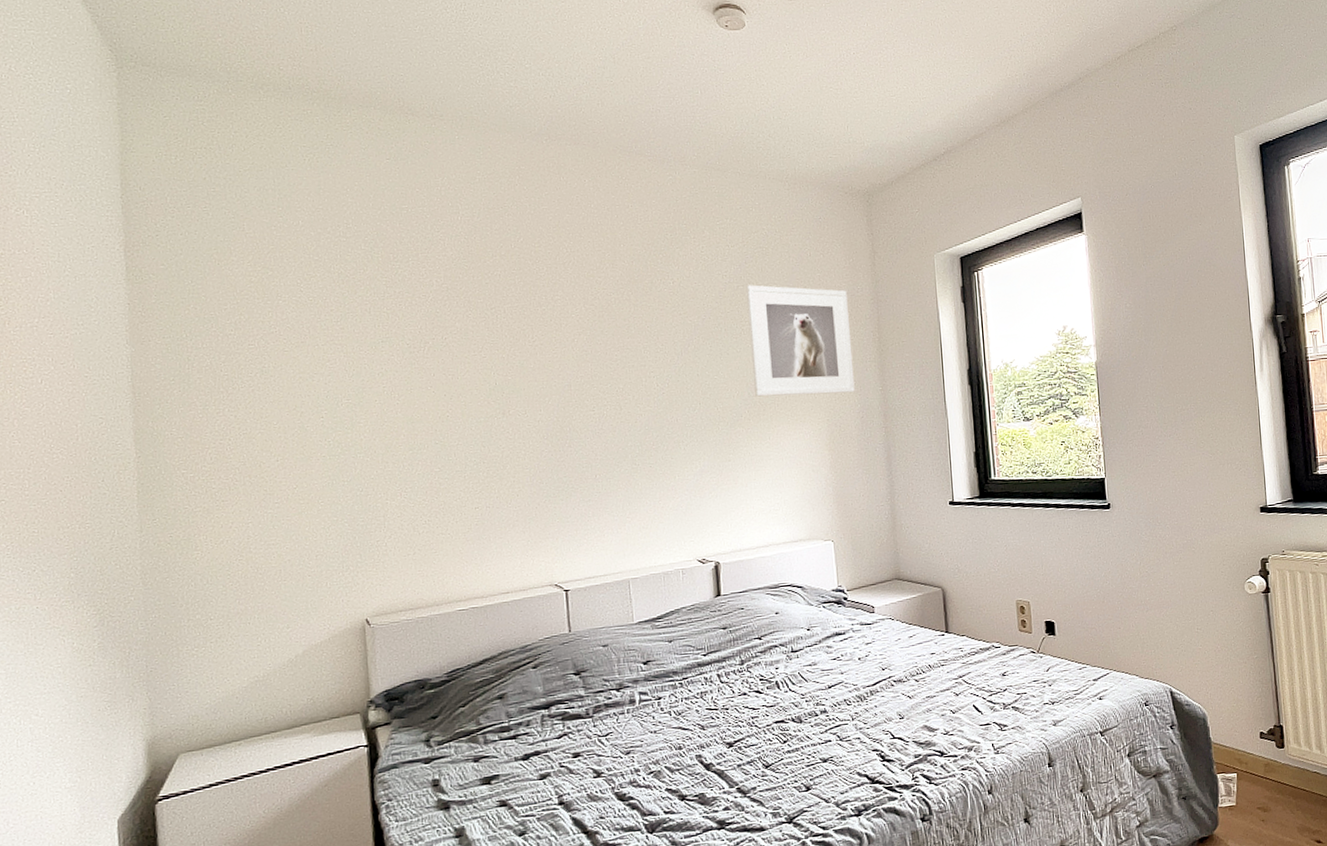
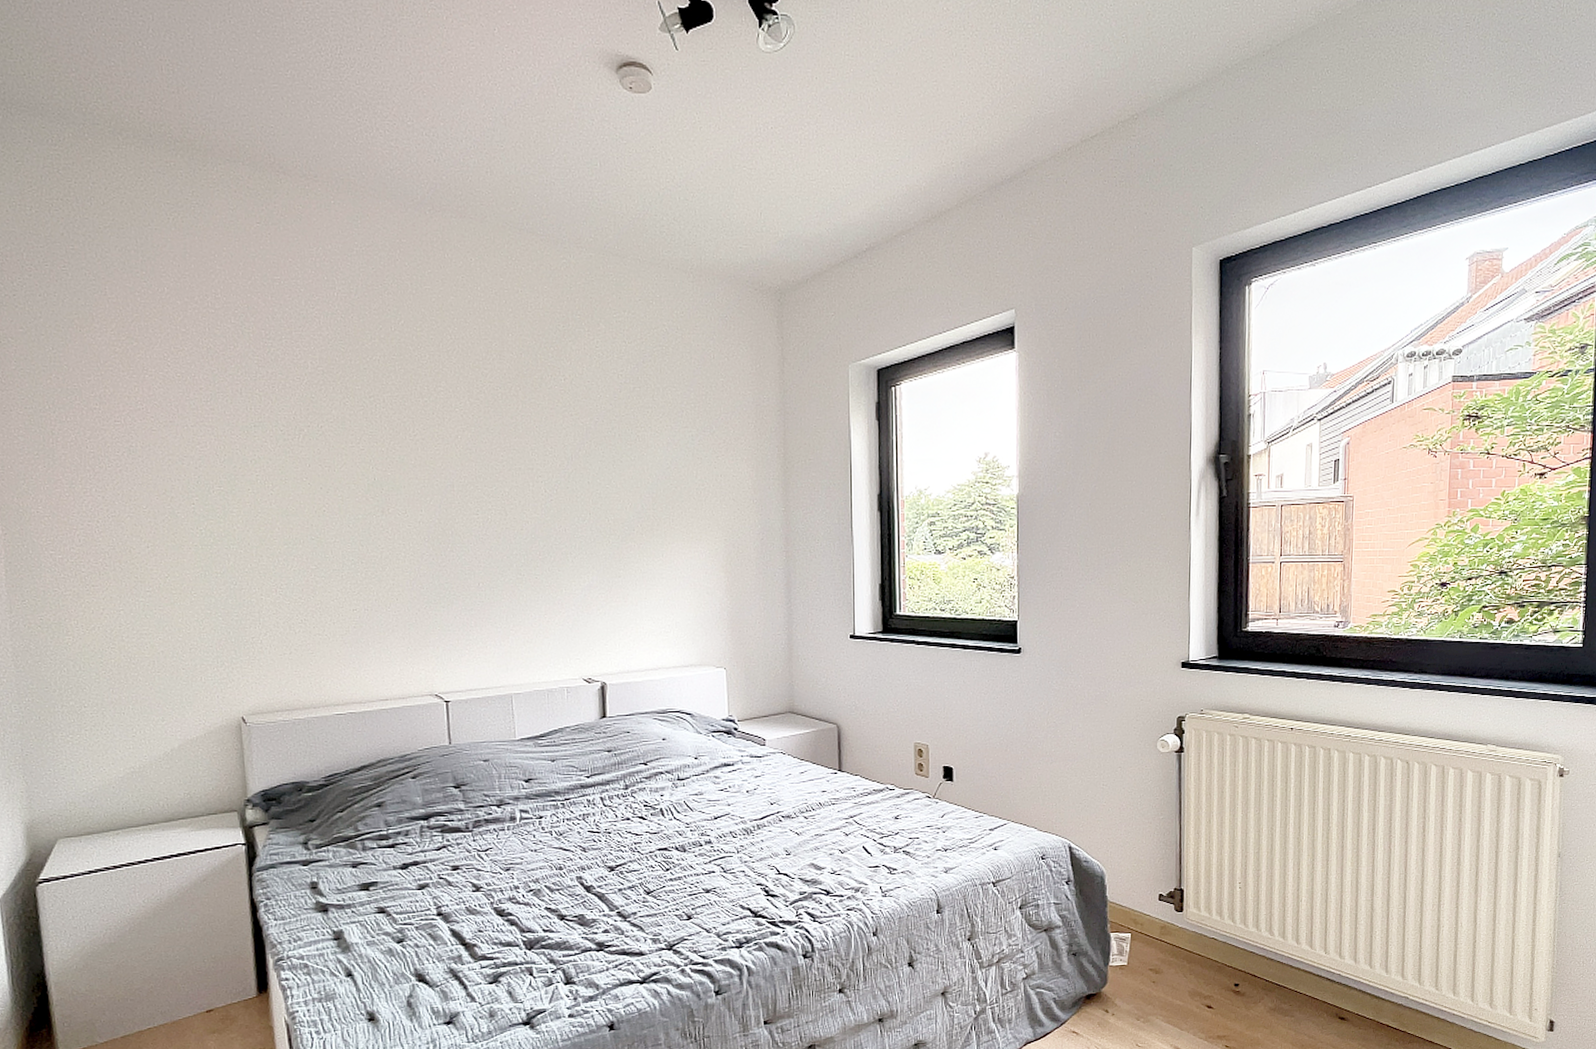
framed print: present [746,285,855,397] -> none [644,387,756,511]

